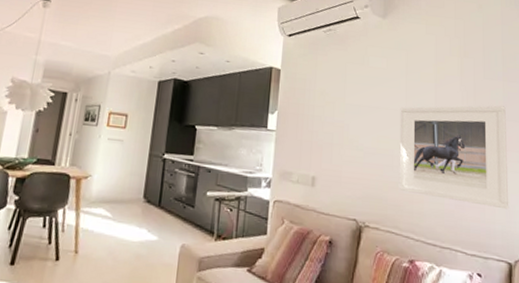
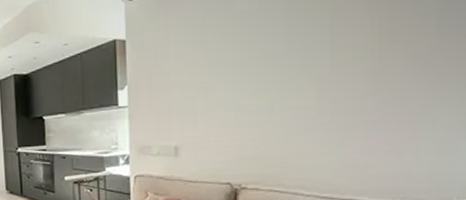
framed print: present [398,105,509,210] -> none [280,19,442,148]

